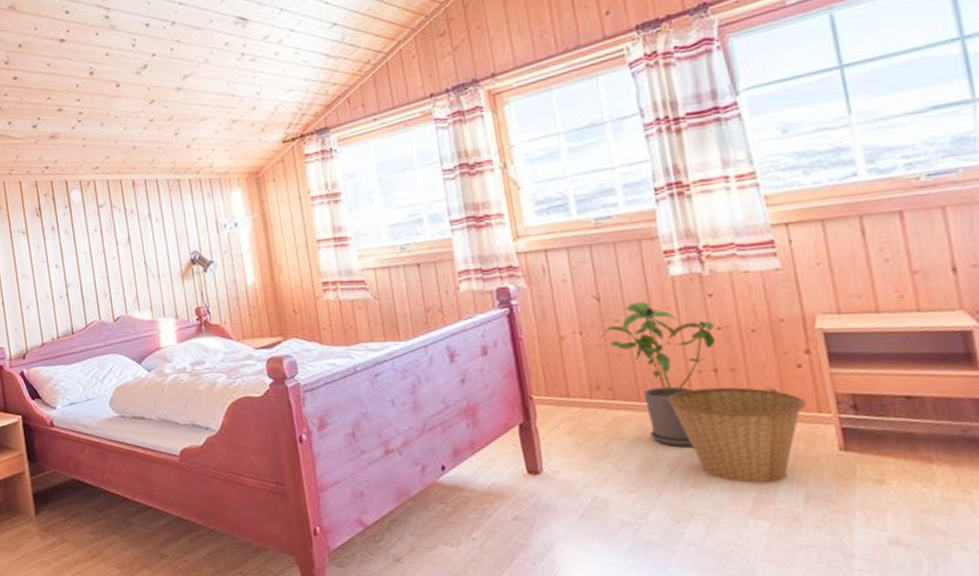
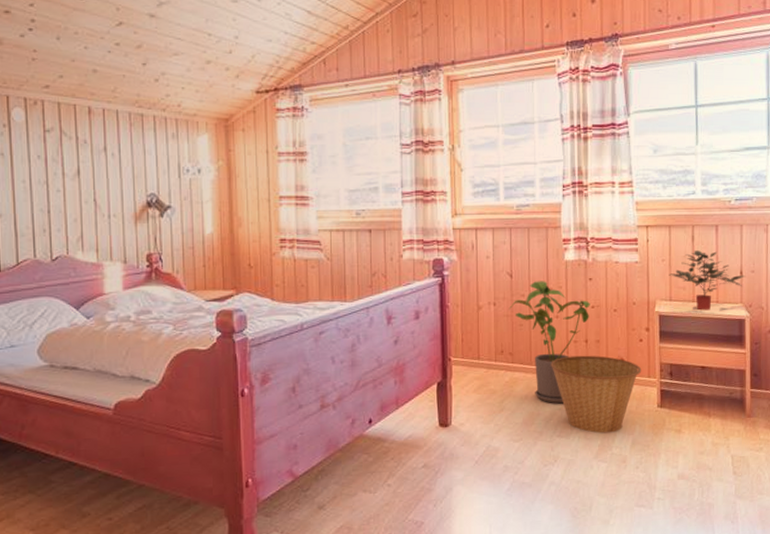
potted plant: none [830,244,963,323] -> present [668,250,746,311]

